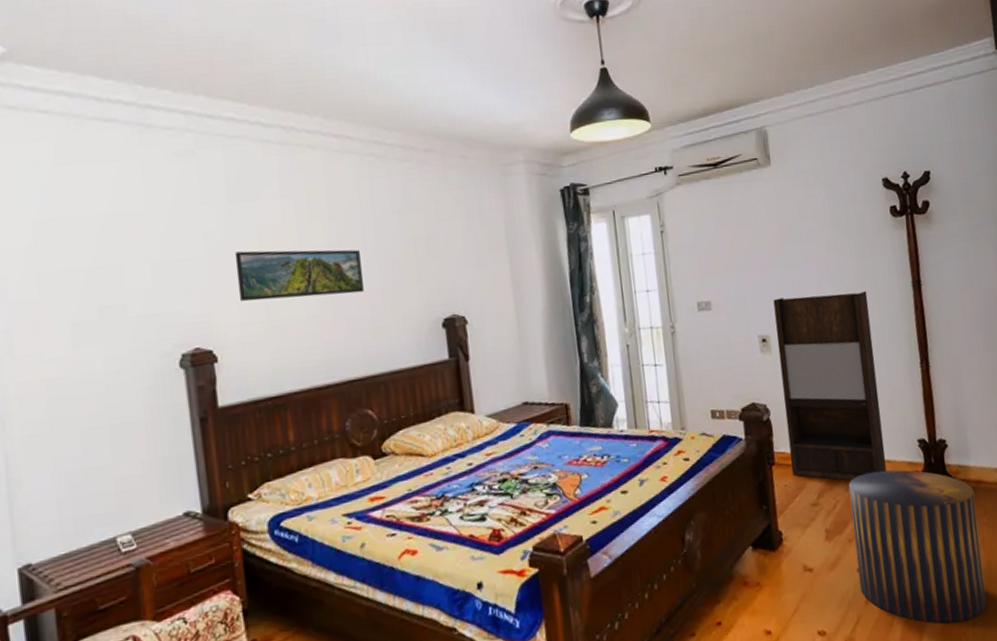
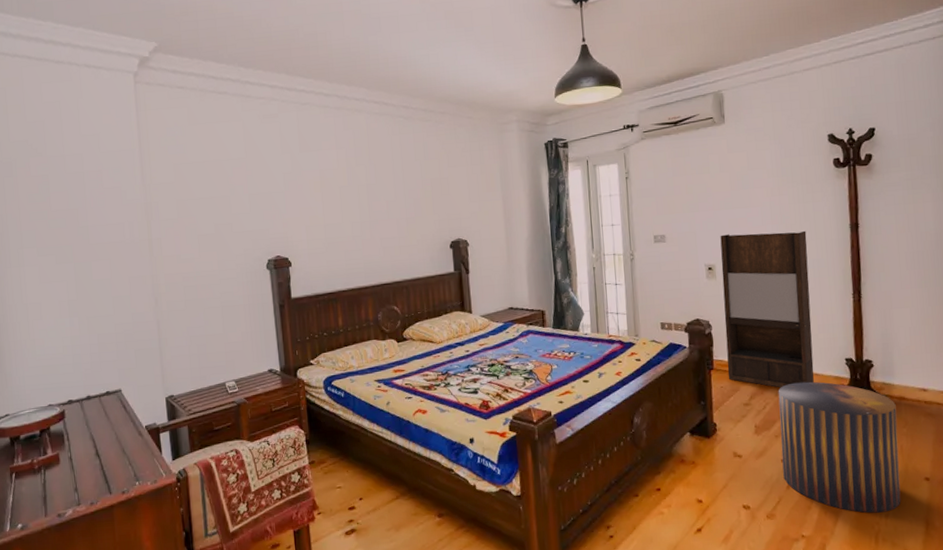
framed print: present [234,249,364,302] -> none [304,187,393,224]

